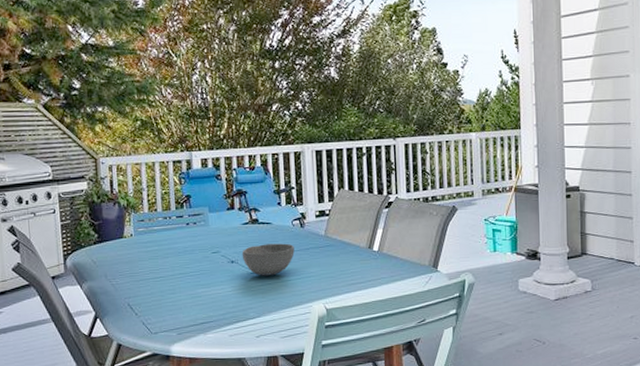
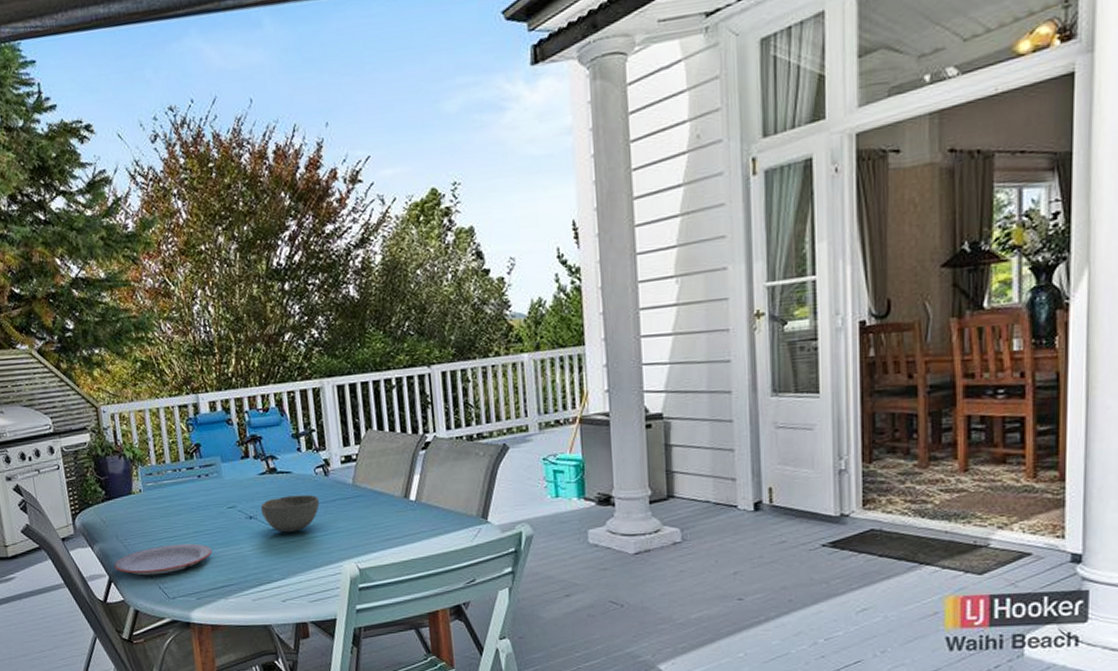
plate: none [101,284,195,312] -> present [114,543,212,576]

